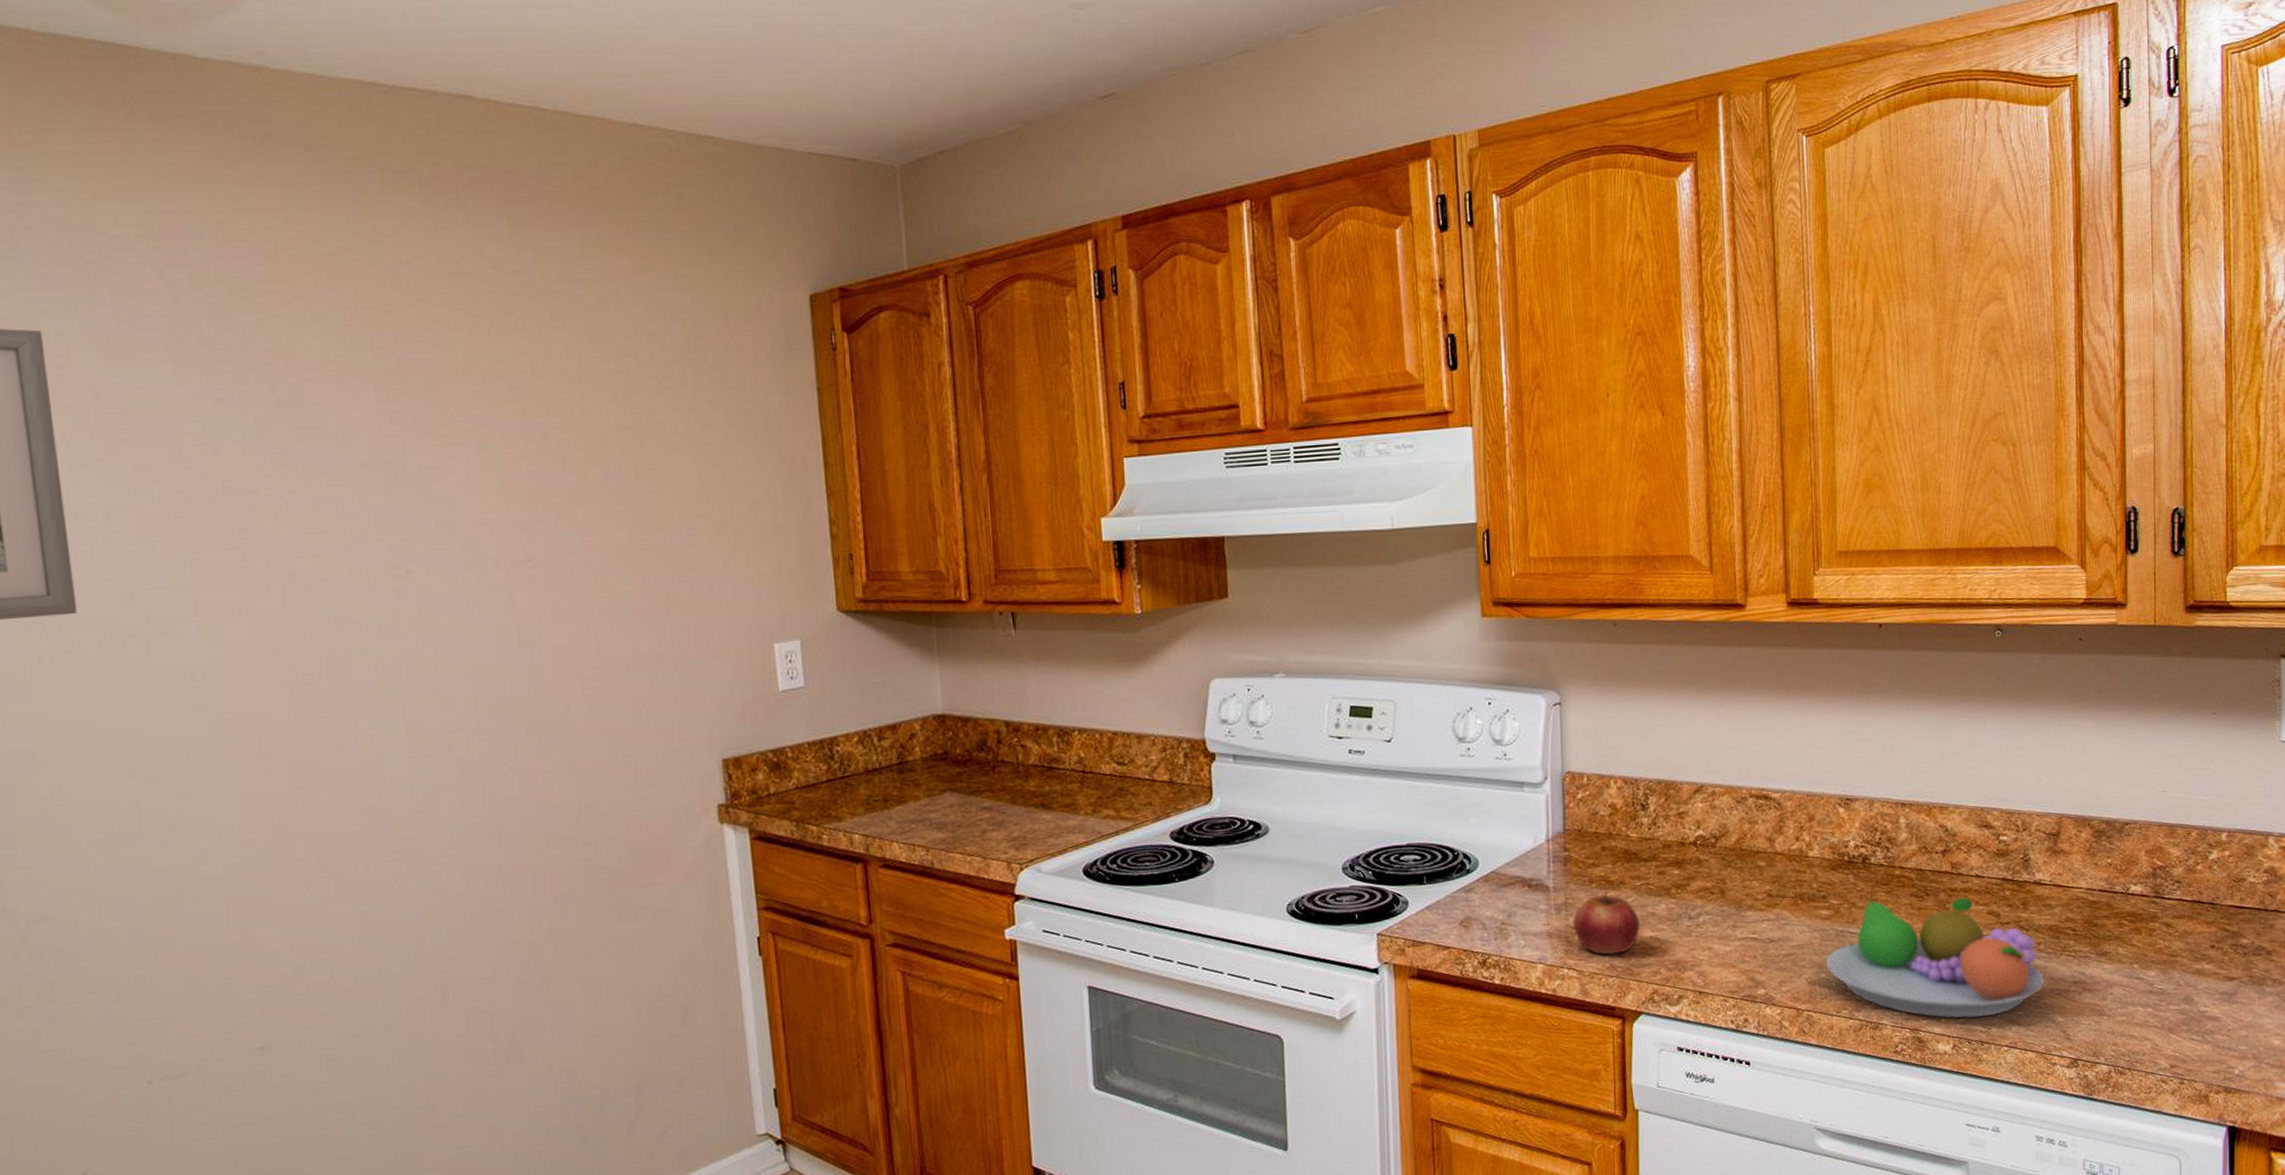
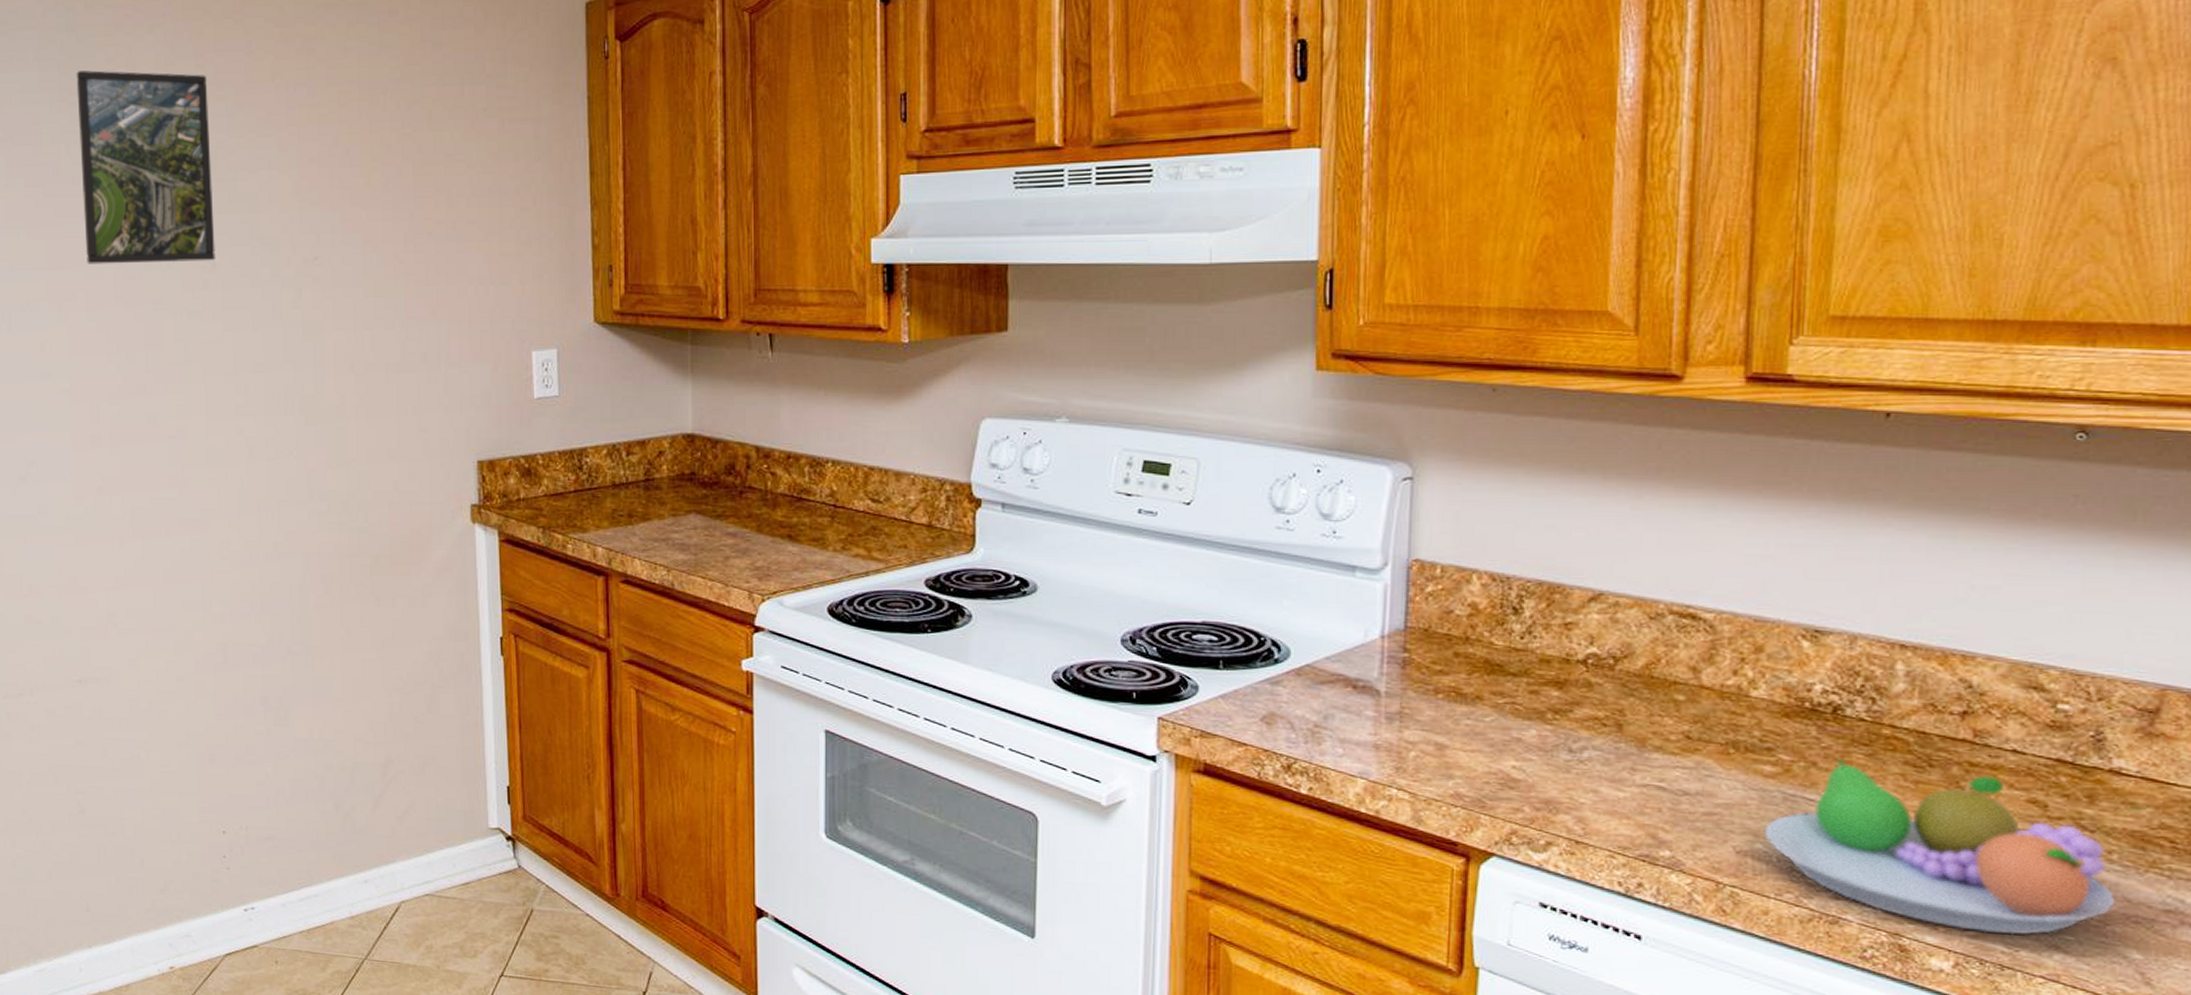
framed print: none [222,362,409,579] -> present [76,69,215,264]
apple: present [1572,890,1640,955] -> none [1407,704,1499,781]

